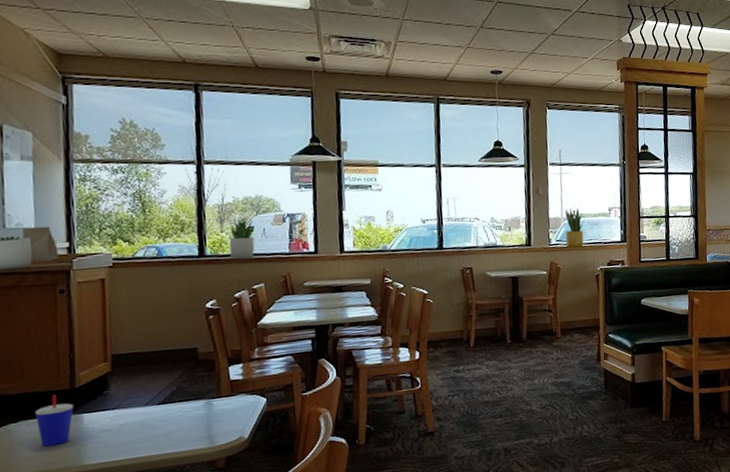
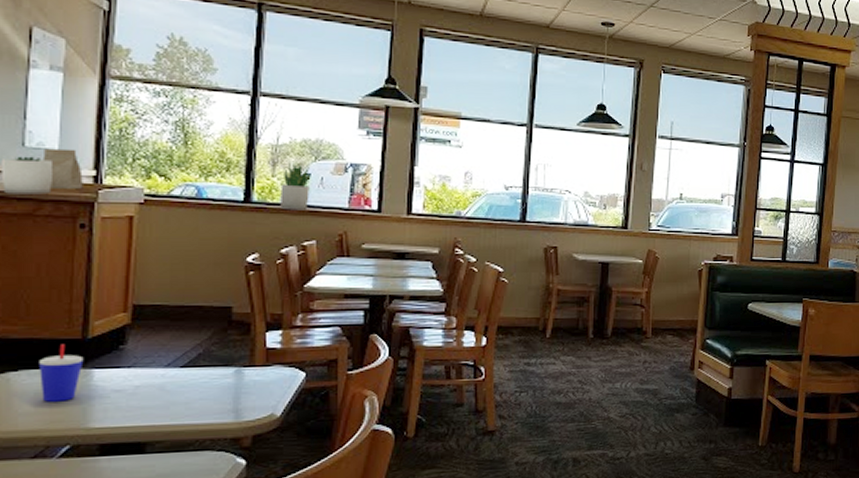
planter: present [564,208,585,249] -> none [668,190,693,237]

